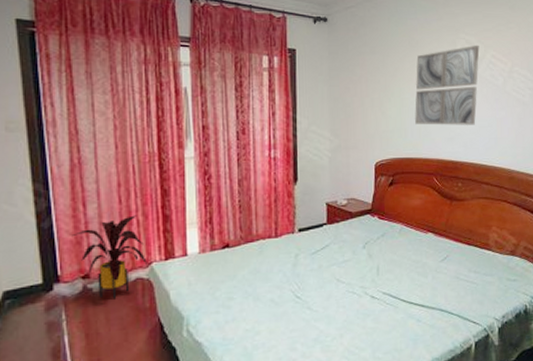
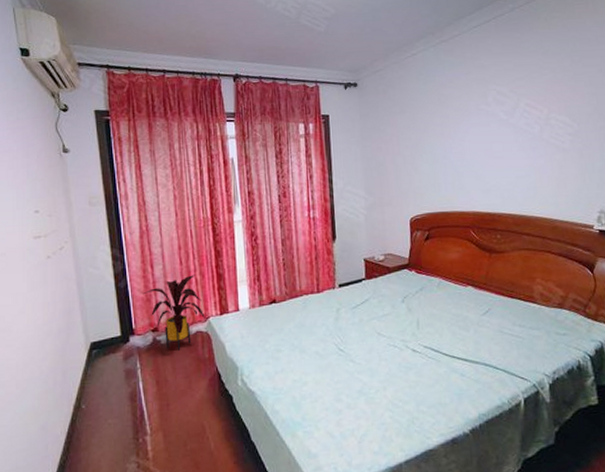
wall art: present [415,45,480,125] -> none [446,94,512,178]

